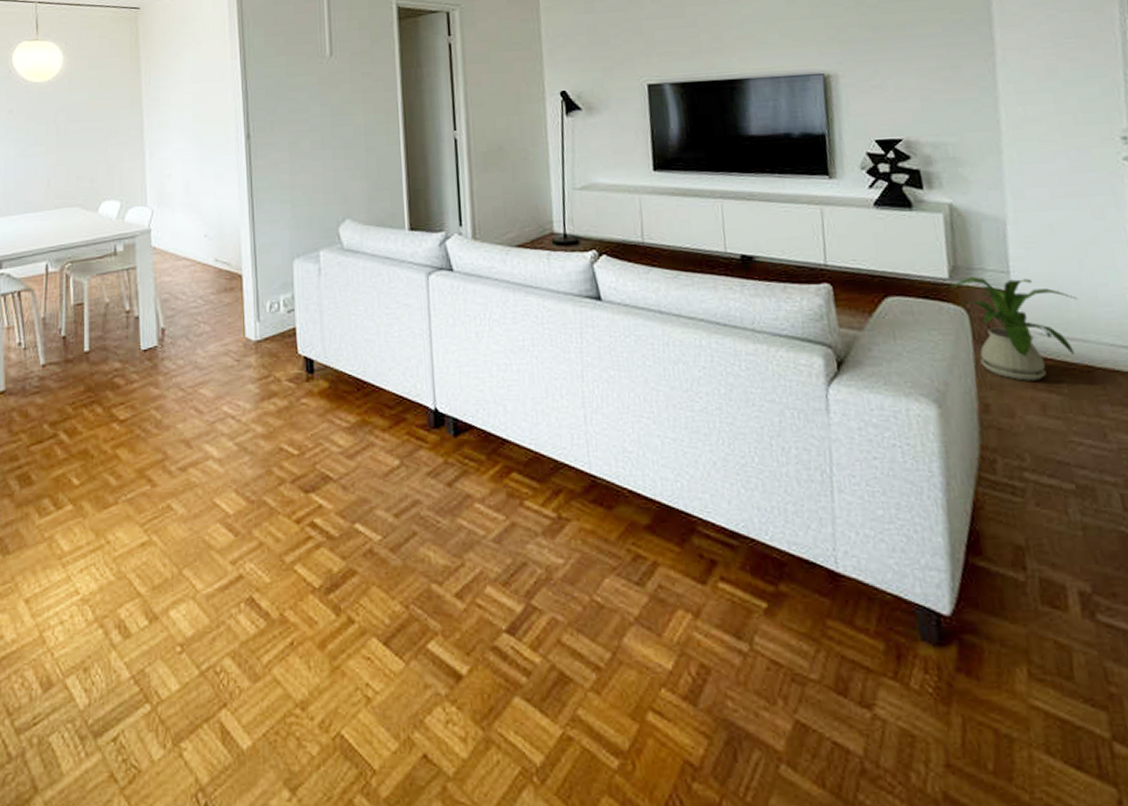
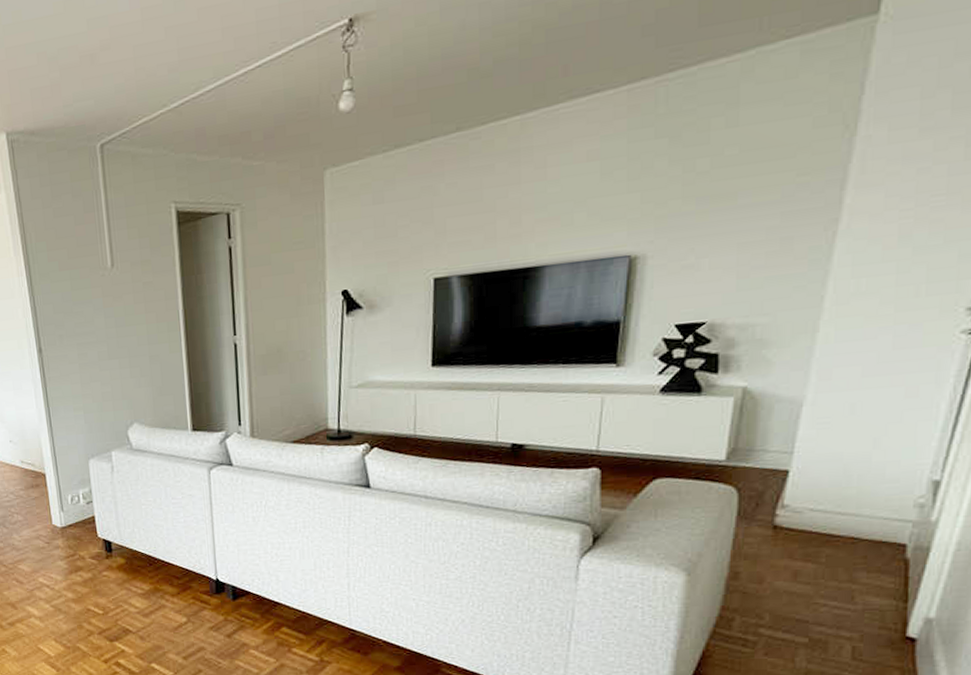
house plant: present [950,276,1078,381] -> none [725,457,862,552]

